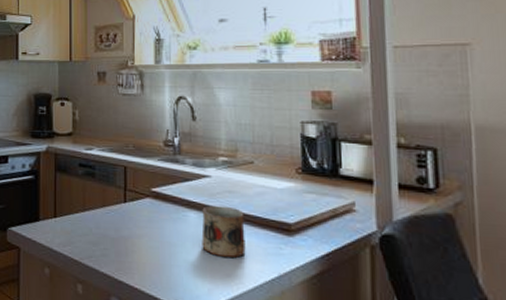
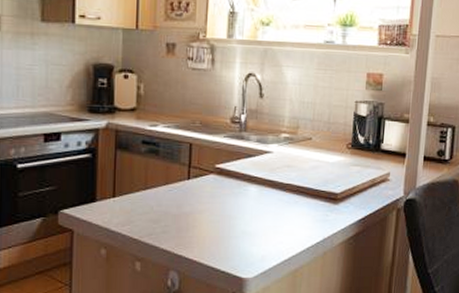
mug: present [201,205,246,258] -> none [259,179,299,227]

